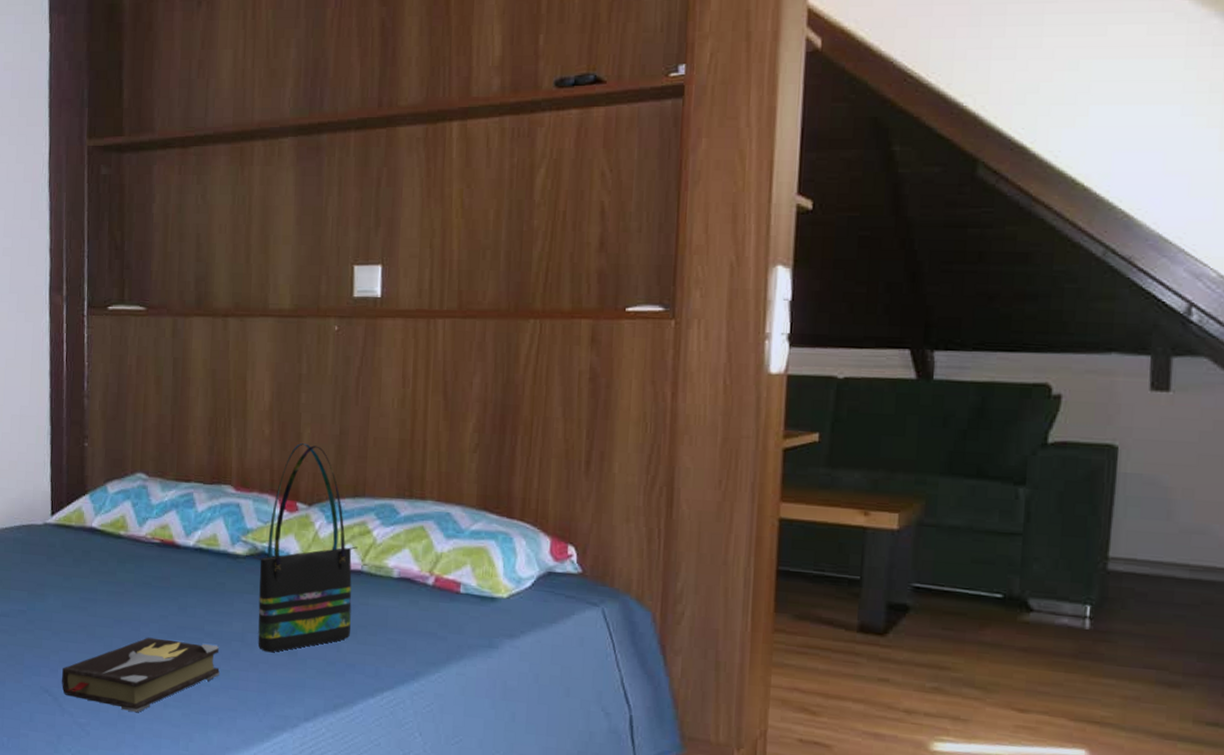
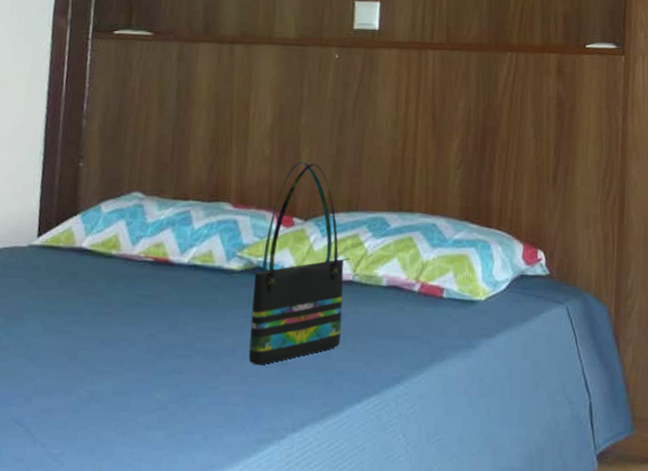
hardback book: present [62,637,220,713] -> none [35,357,208,438]

